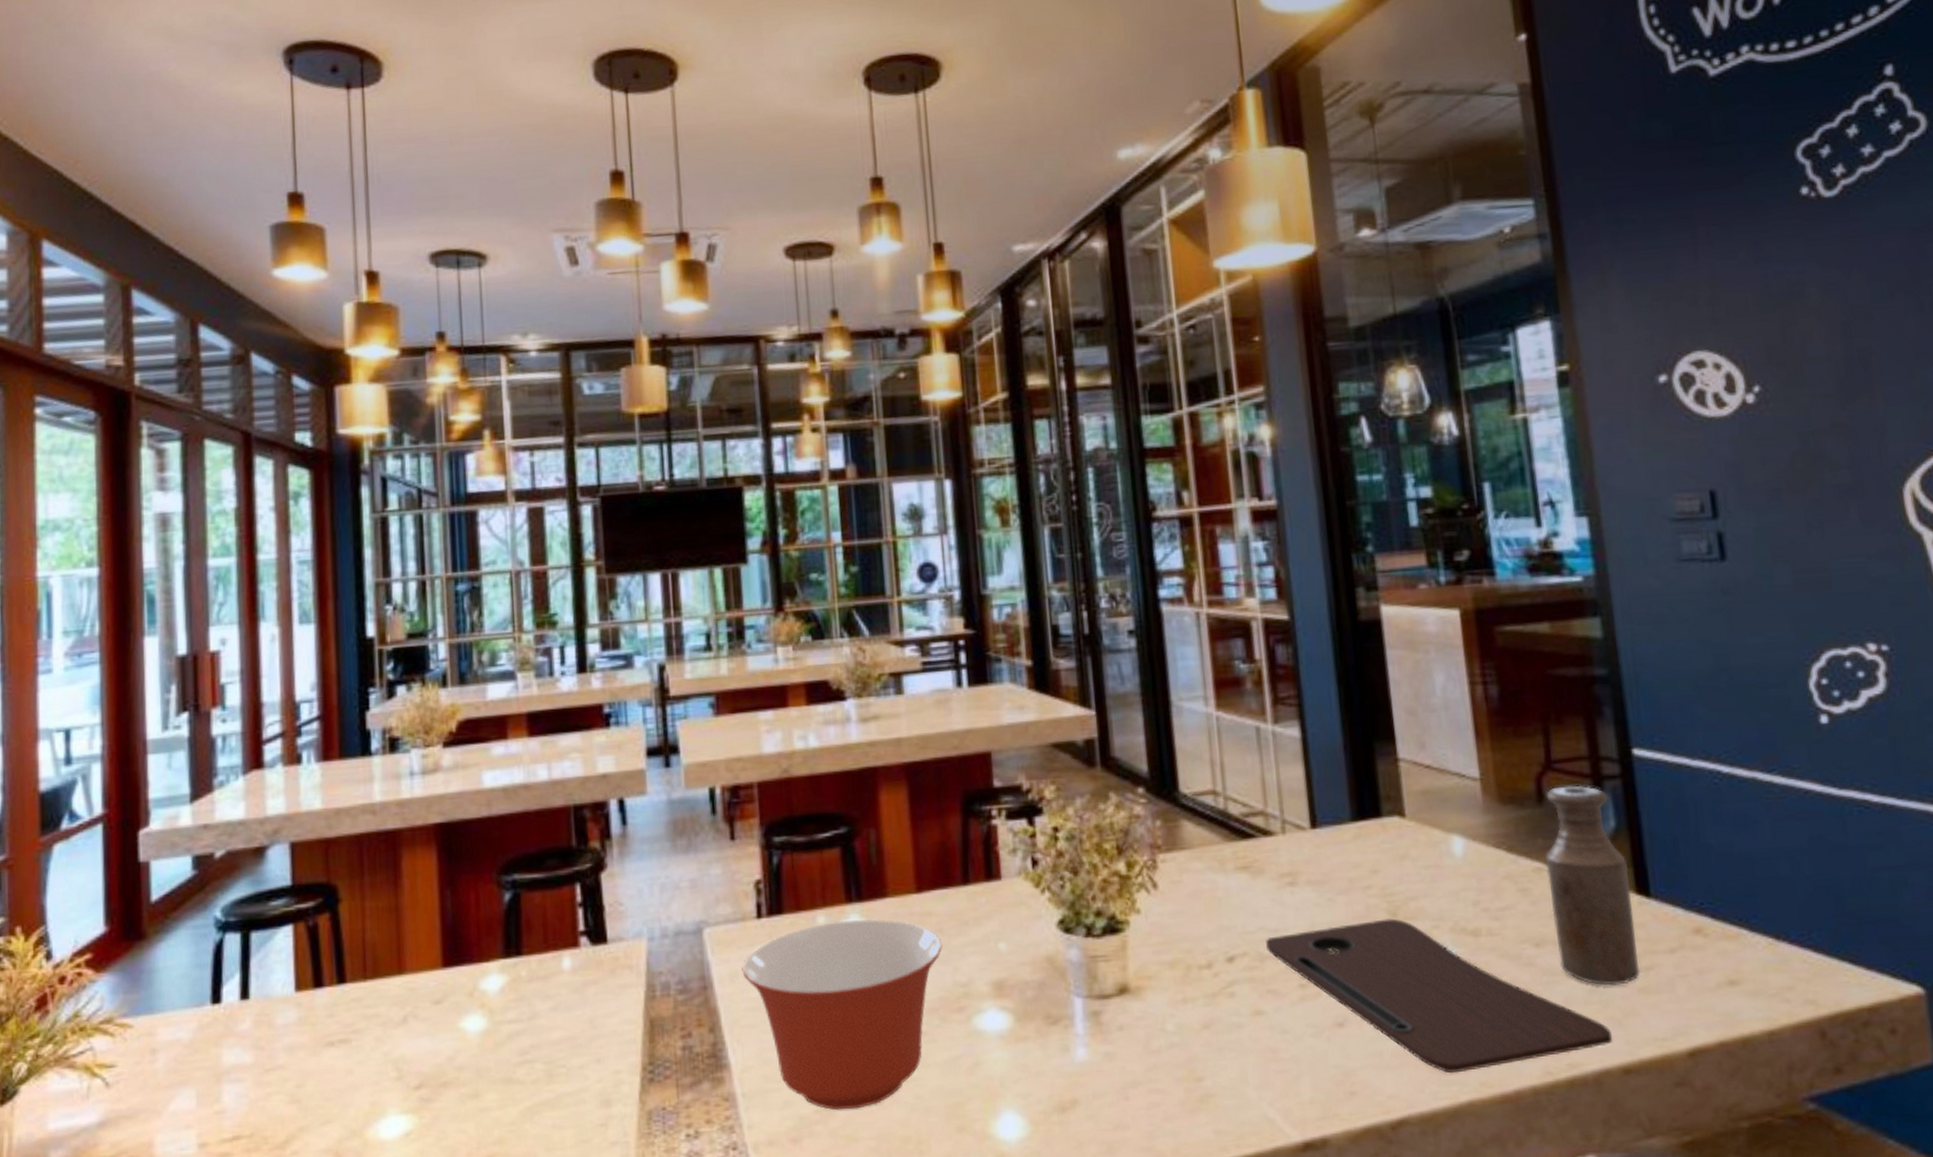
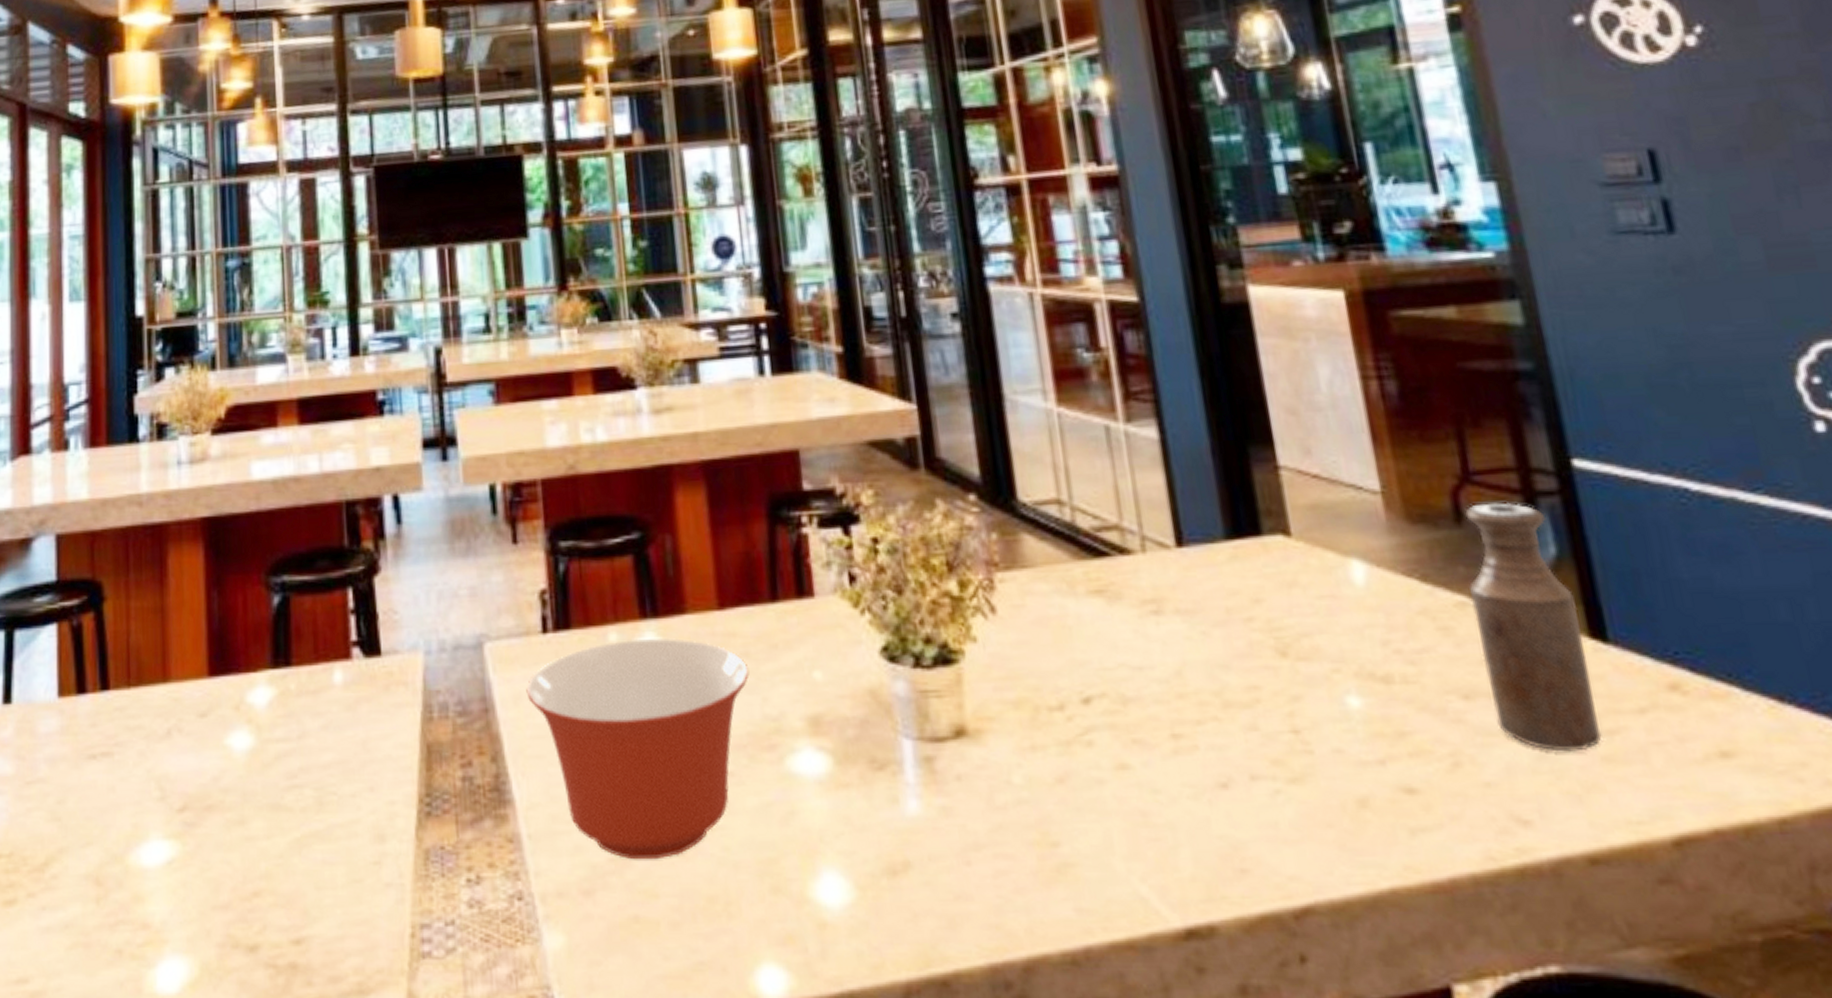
cutting board: present [1266,918,1613,1074] -> none [1128,658,1573,853]

